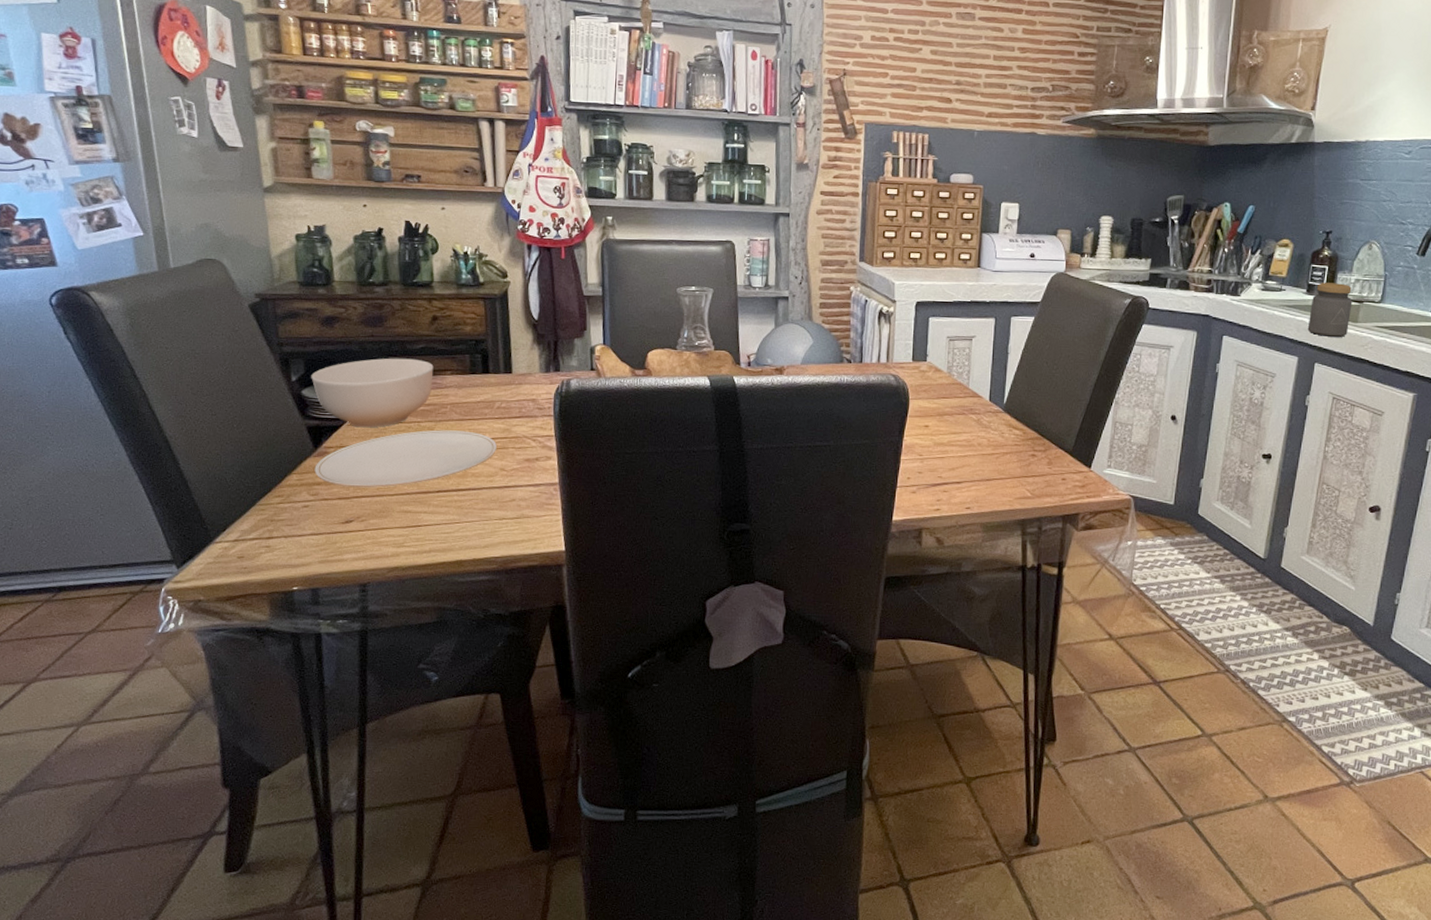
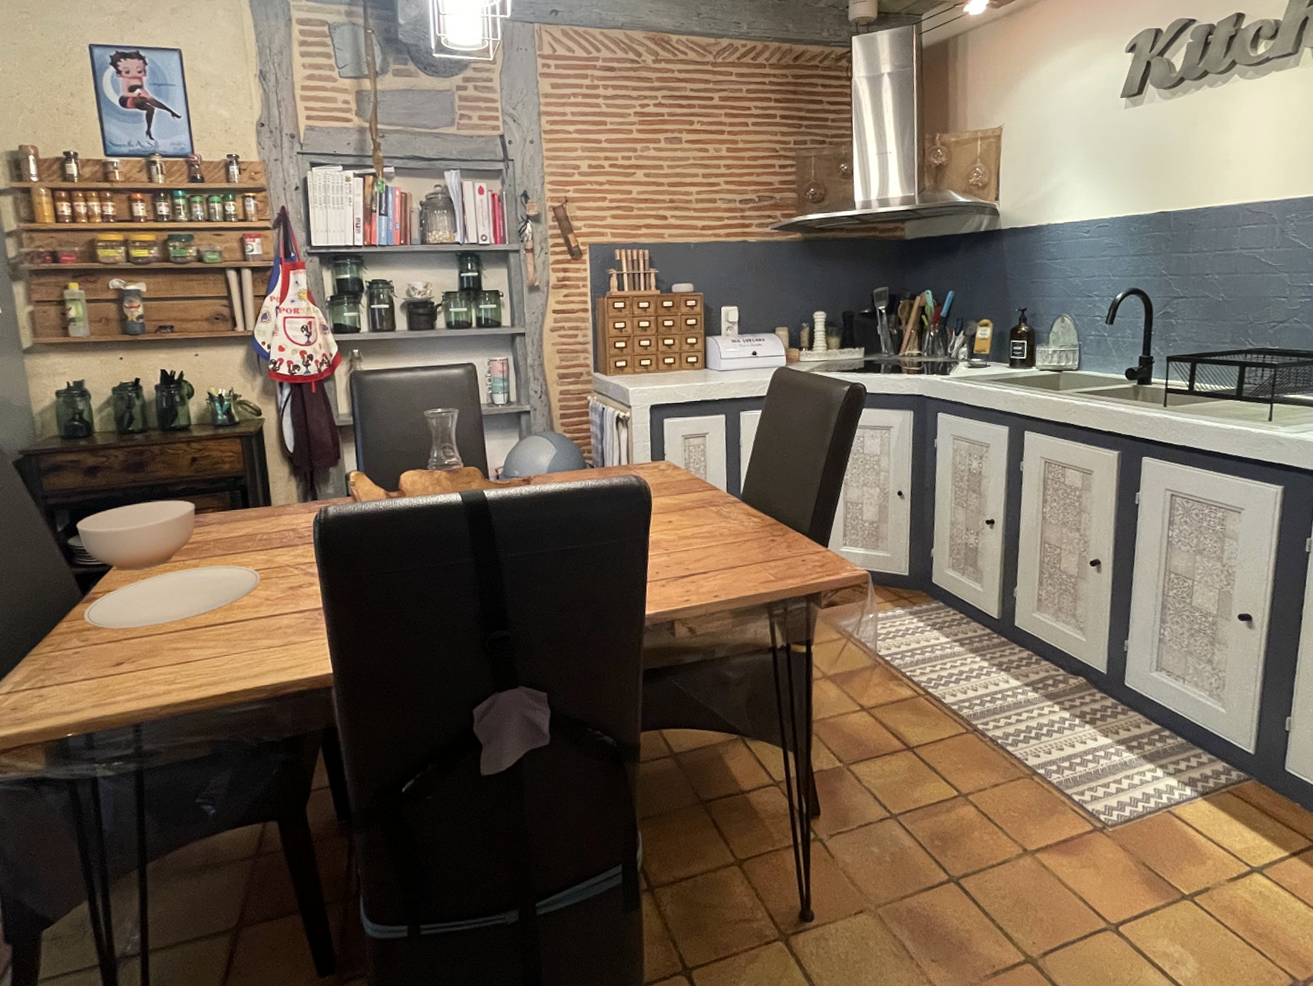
jar: present [1307,282,1353,337] -> none [1014,355,1053,406]

